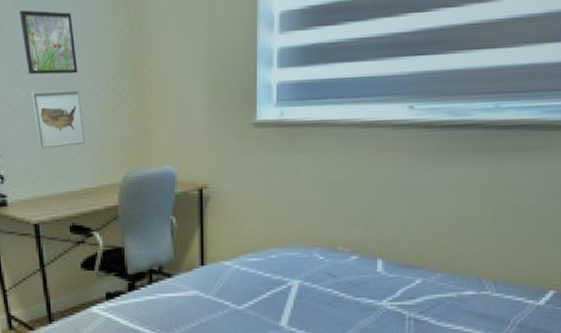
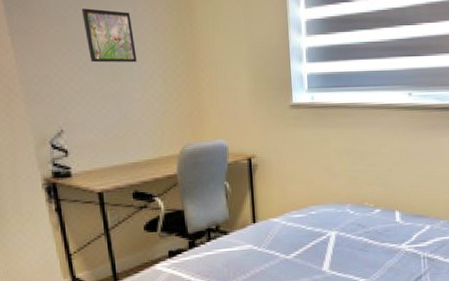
wall art: present [31,90,85,149] -> none [94,76,145,126]

